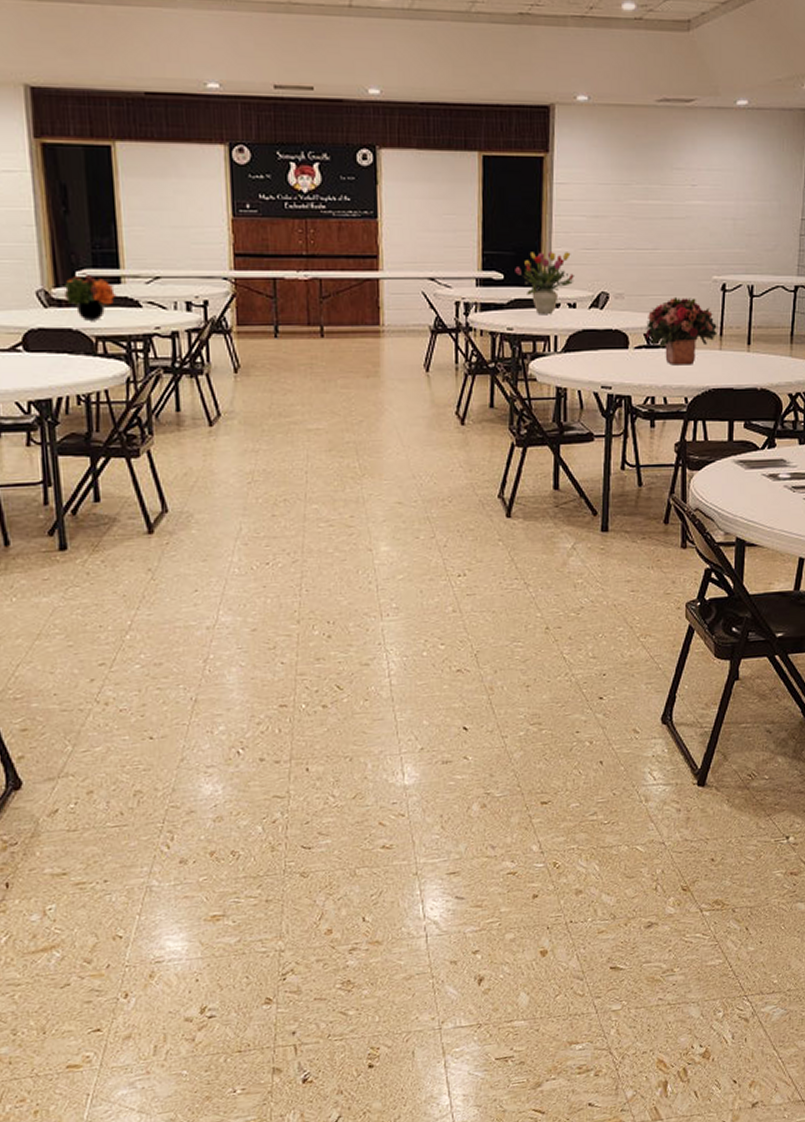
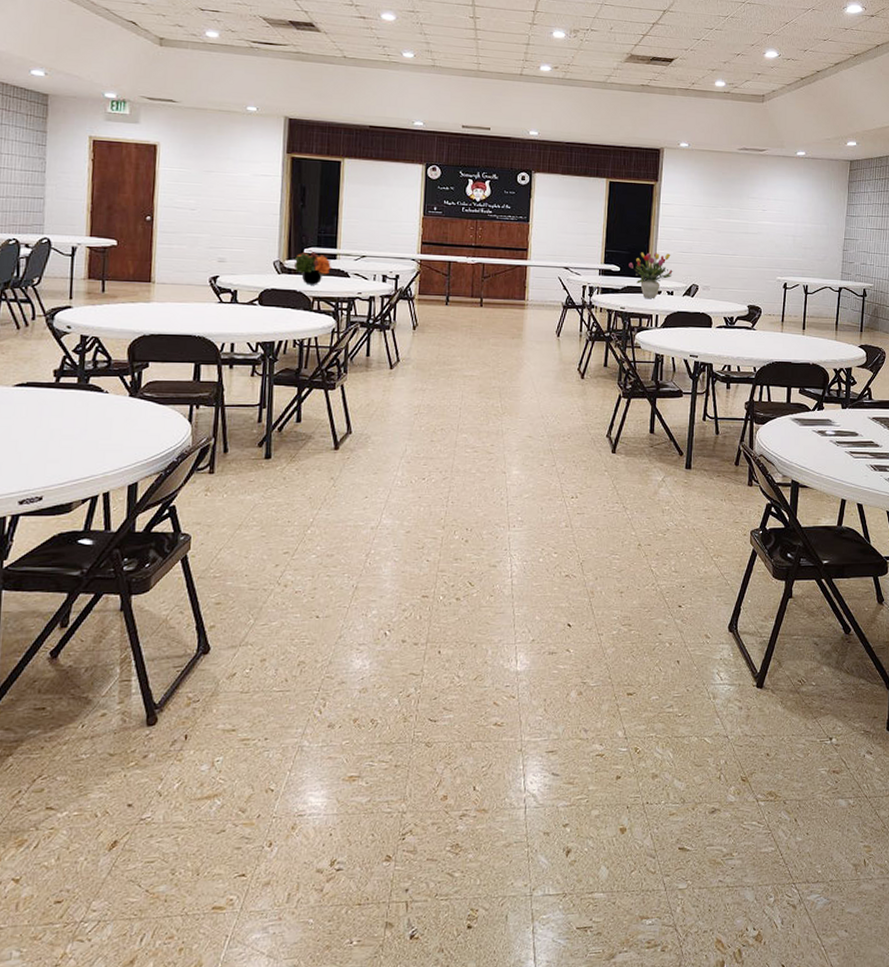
bouquet: present [645,296,717,366] -> none [725,290,780,343]

